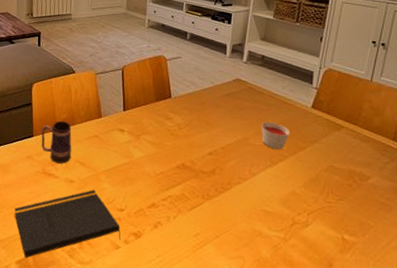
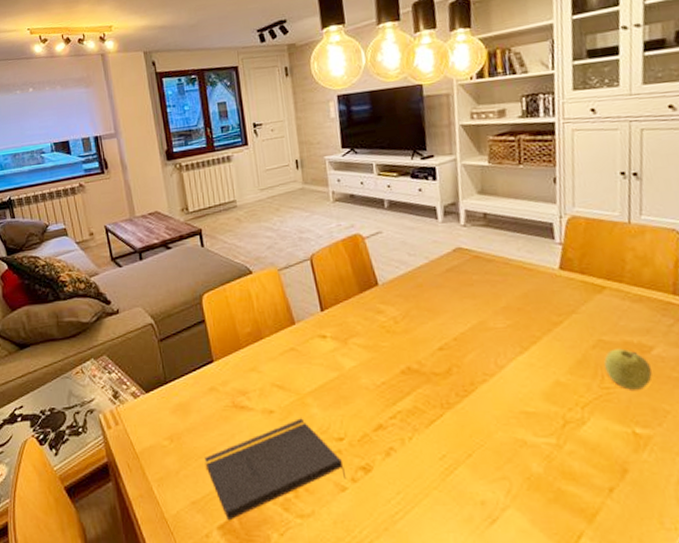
mug: present [41,120,72,164] -> none [222,336,266,391]
candle: present [261,121,290,149] -> none [499,295,539,330]
fruit: none [331,174,365,207] -> present [604,348,653,390]

